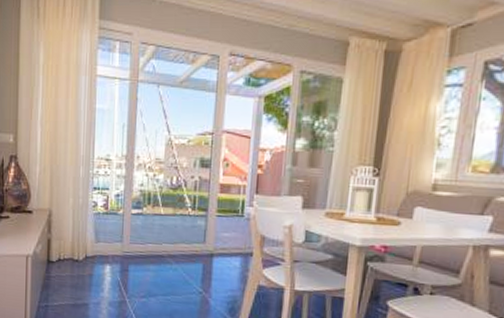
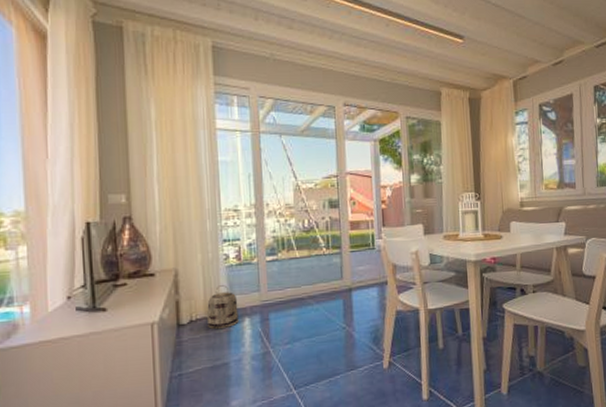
basket: none [72,231,101,272] -> present [207,285,239,330]

